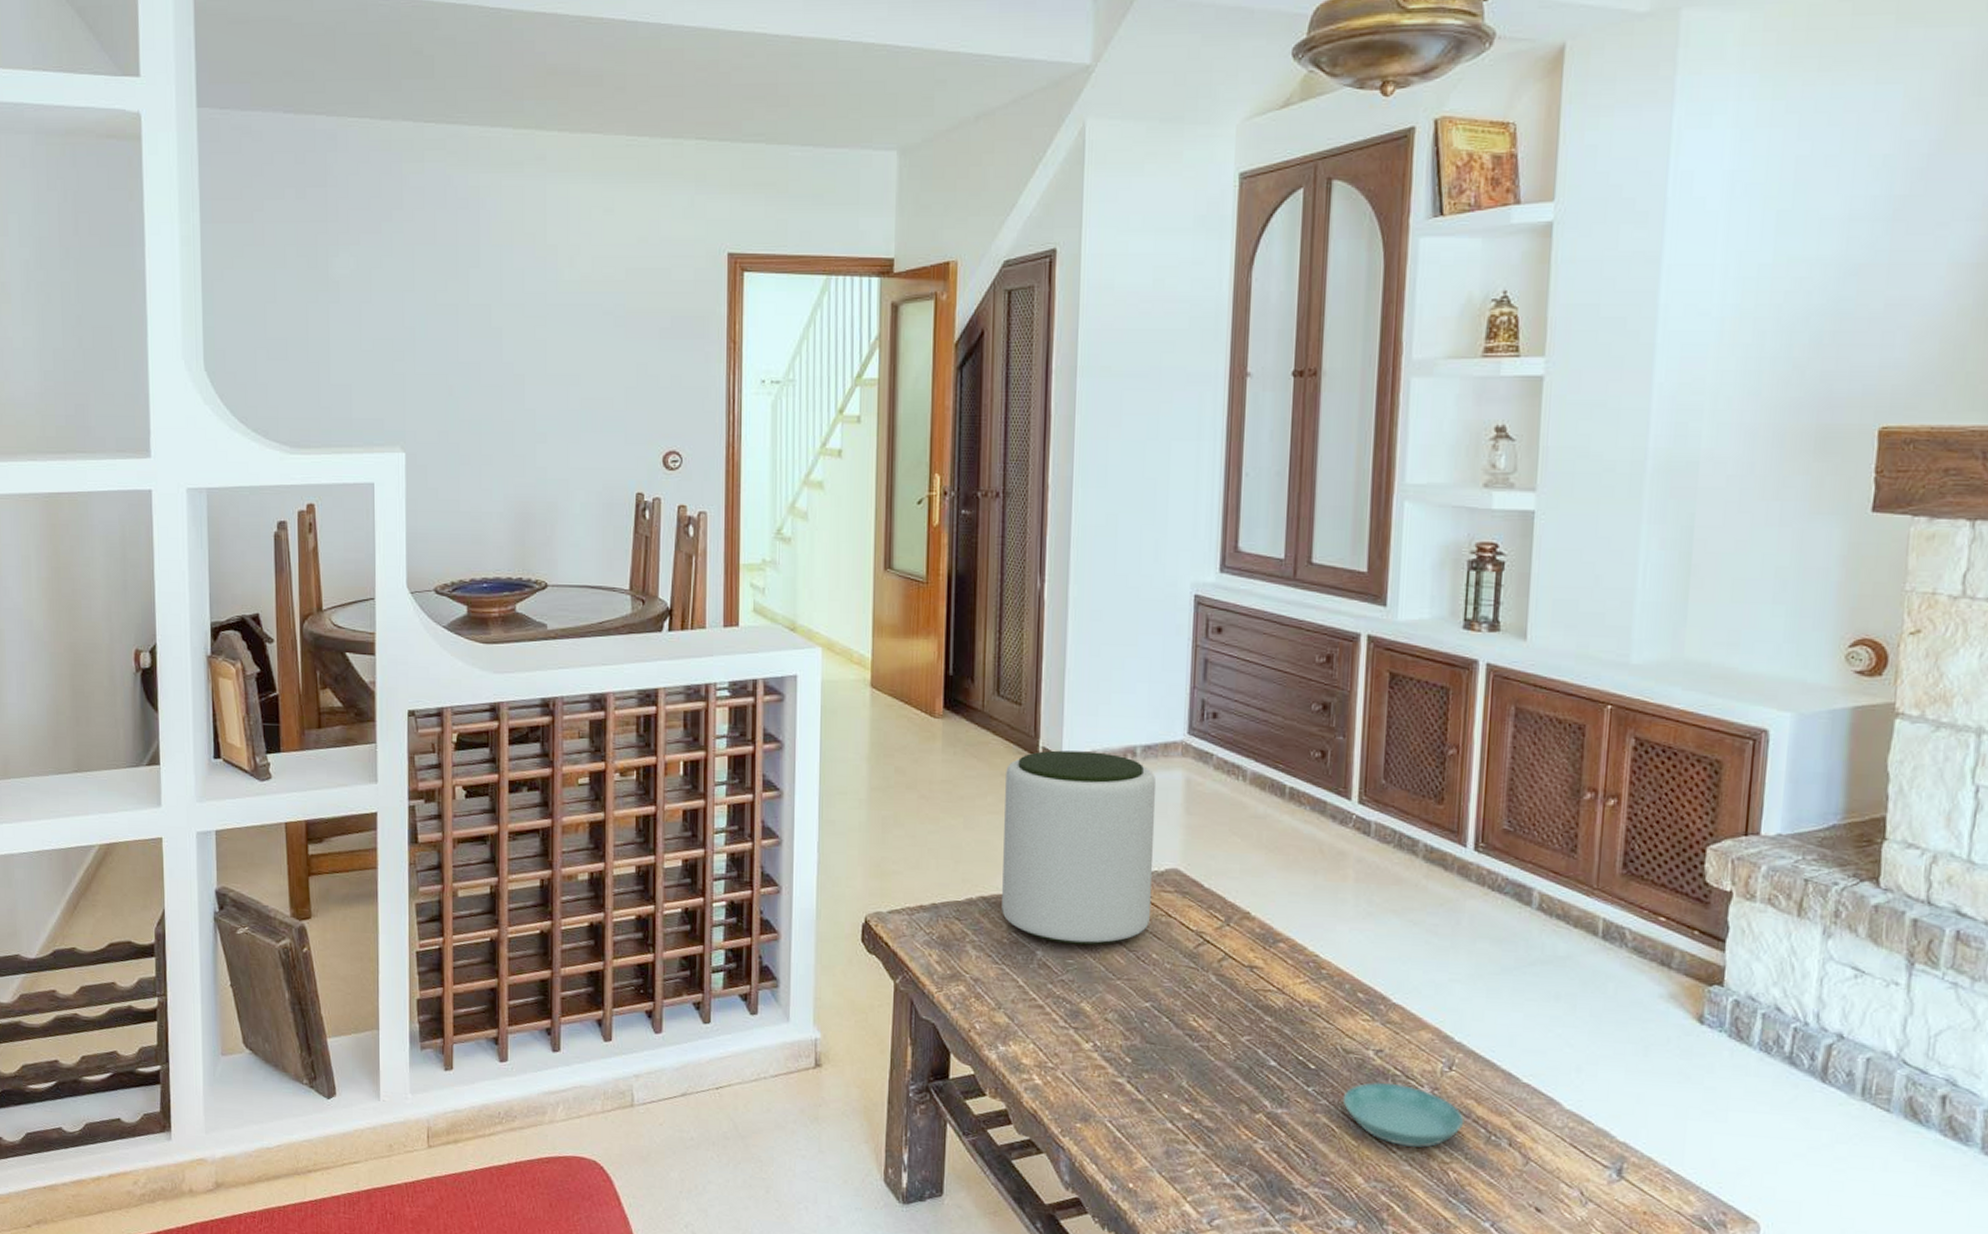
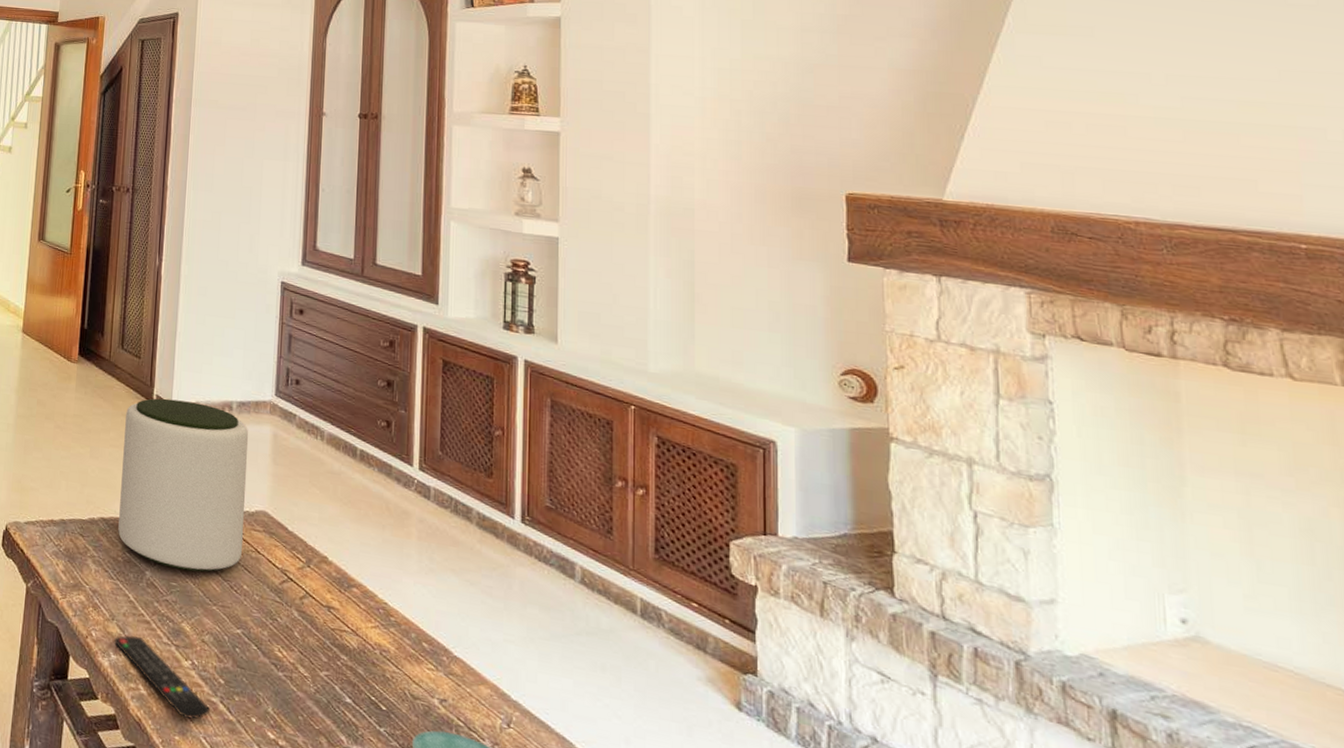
remote control: none [1001,1023,1117,1104] -> present [113,635,211,719]

